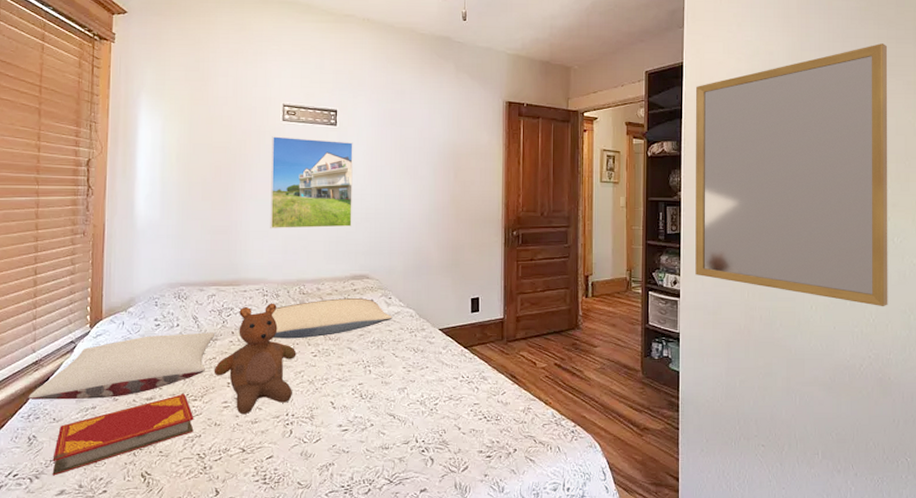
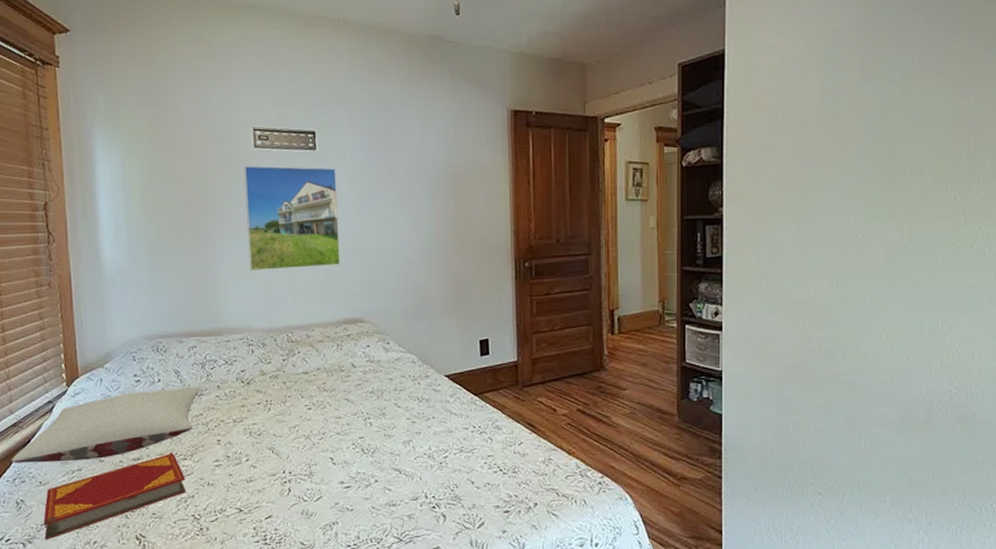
teddy bear: present [213,303,297,415] -> none [201,353,289,474]
pillow: present [265,297,392,339] -> none [251,343,392,392]
home mirror: present [695,43,888,307] -> none [741,10,986,333]

